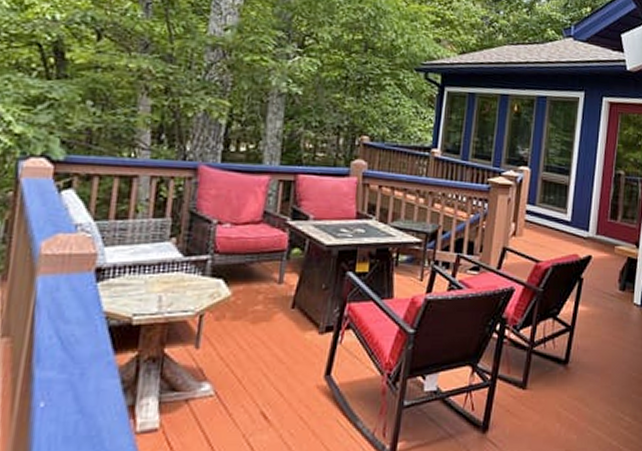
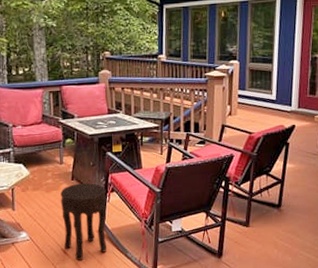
side table: none [266,314,339,430] -> present [60,183,107,260]

